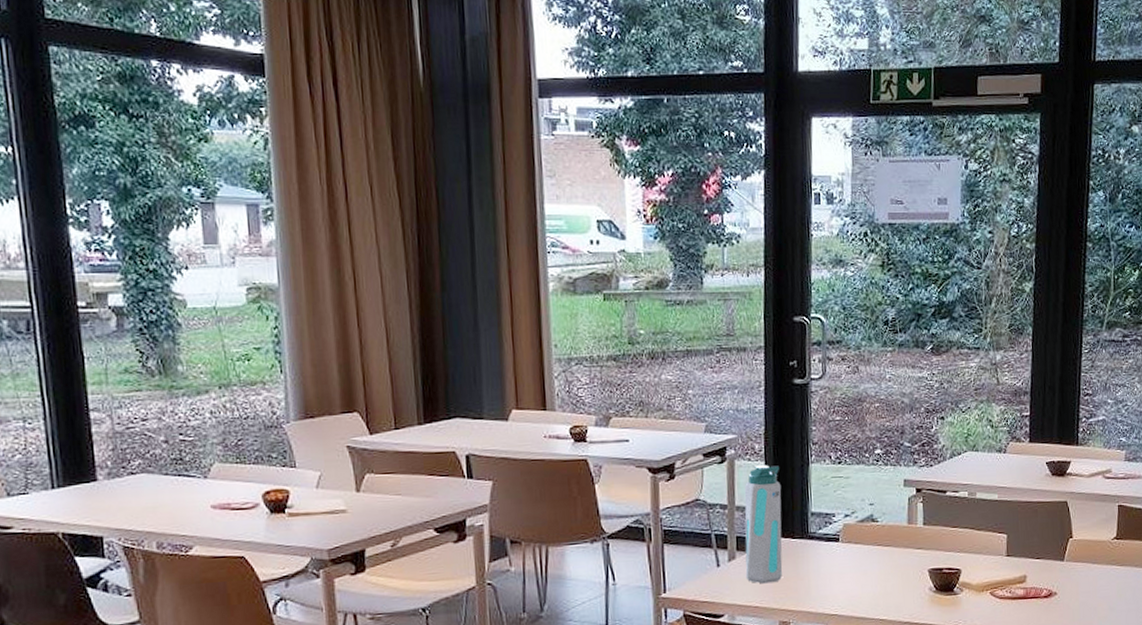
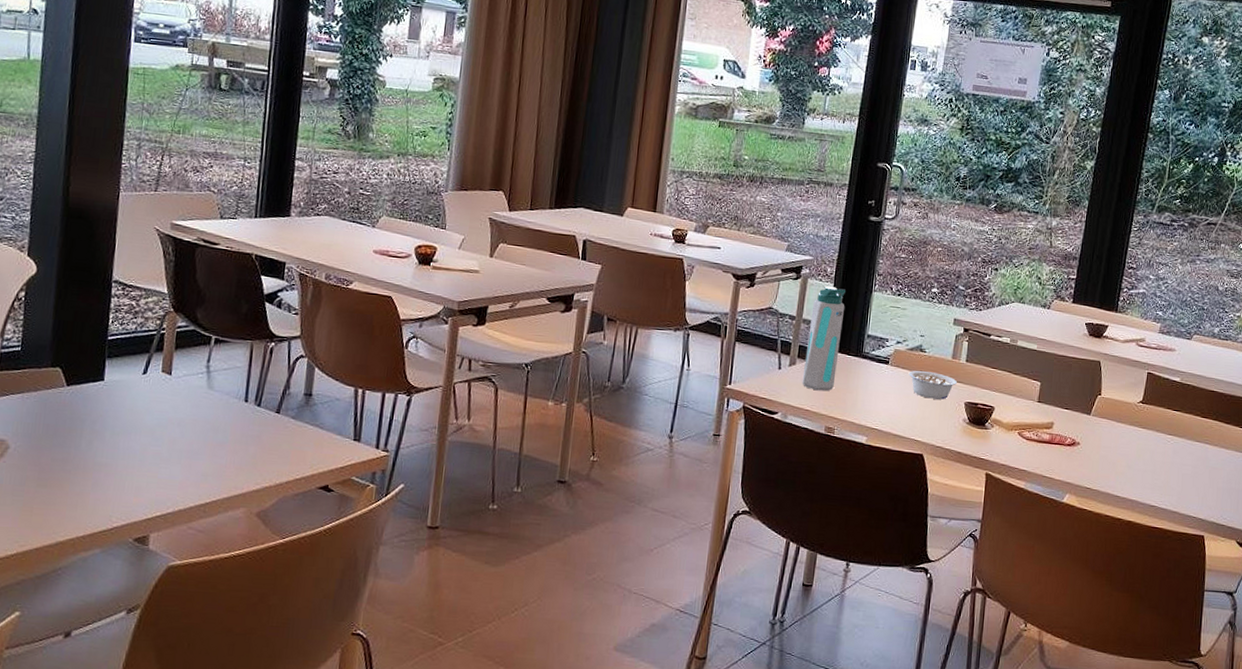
legume: none [862,542,917,572] -> present [908,371,957,400]

